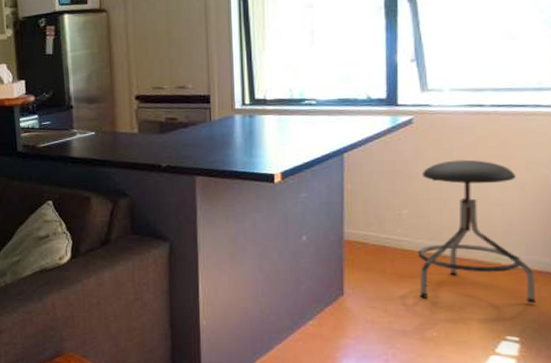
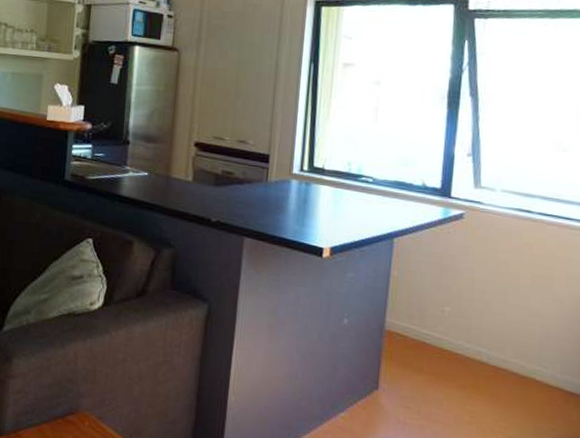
stool: present [417,159,537,304] -> none [453,262,567,427]

